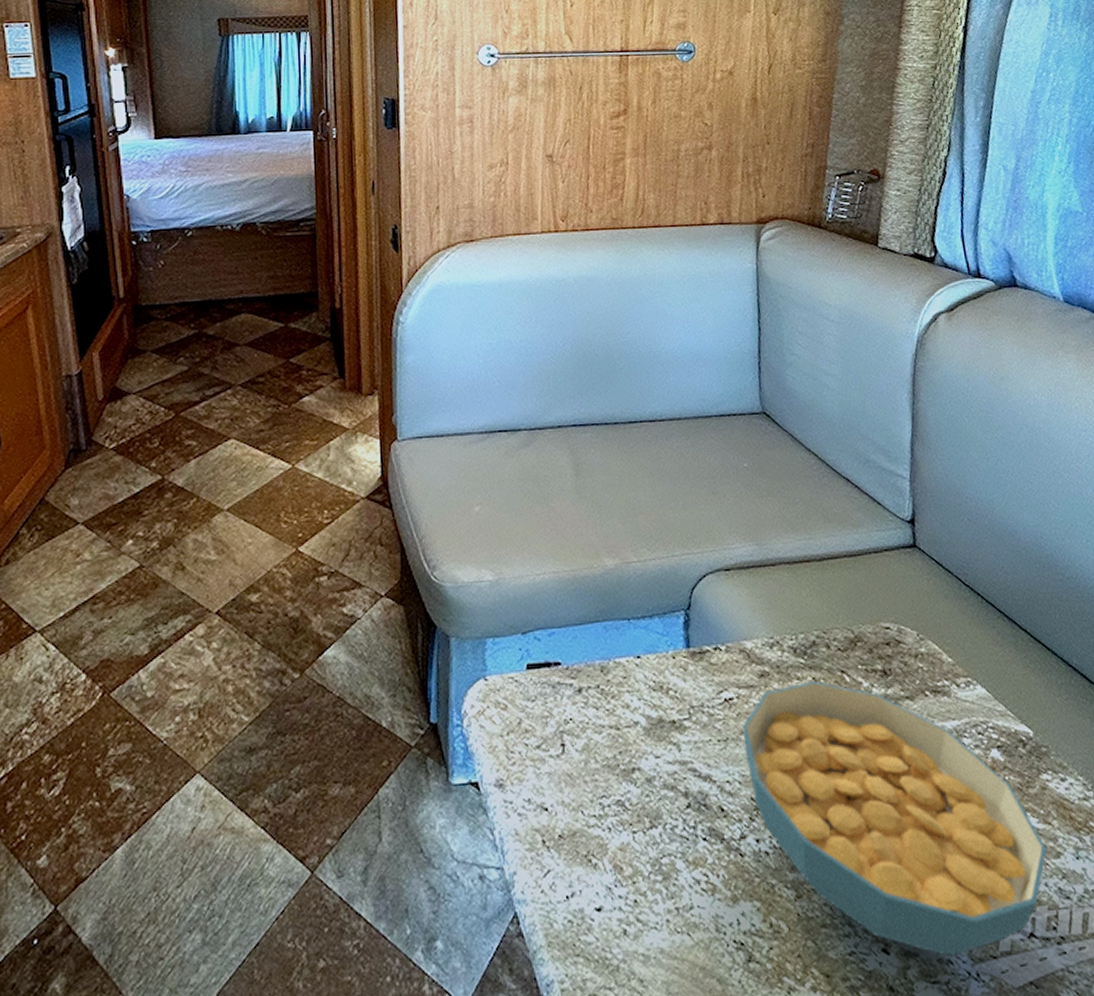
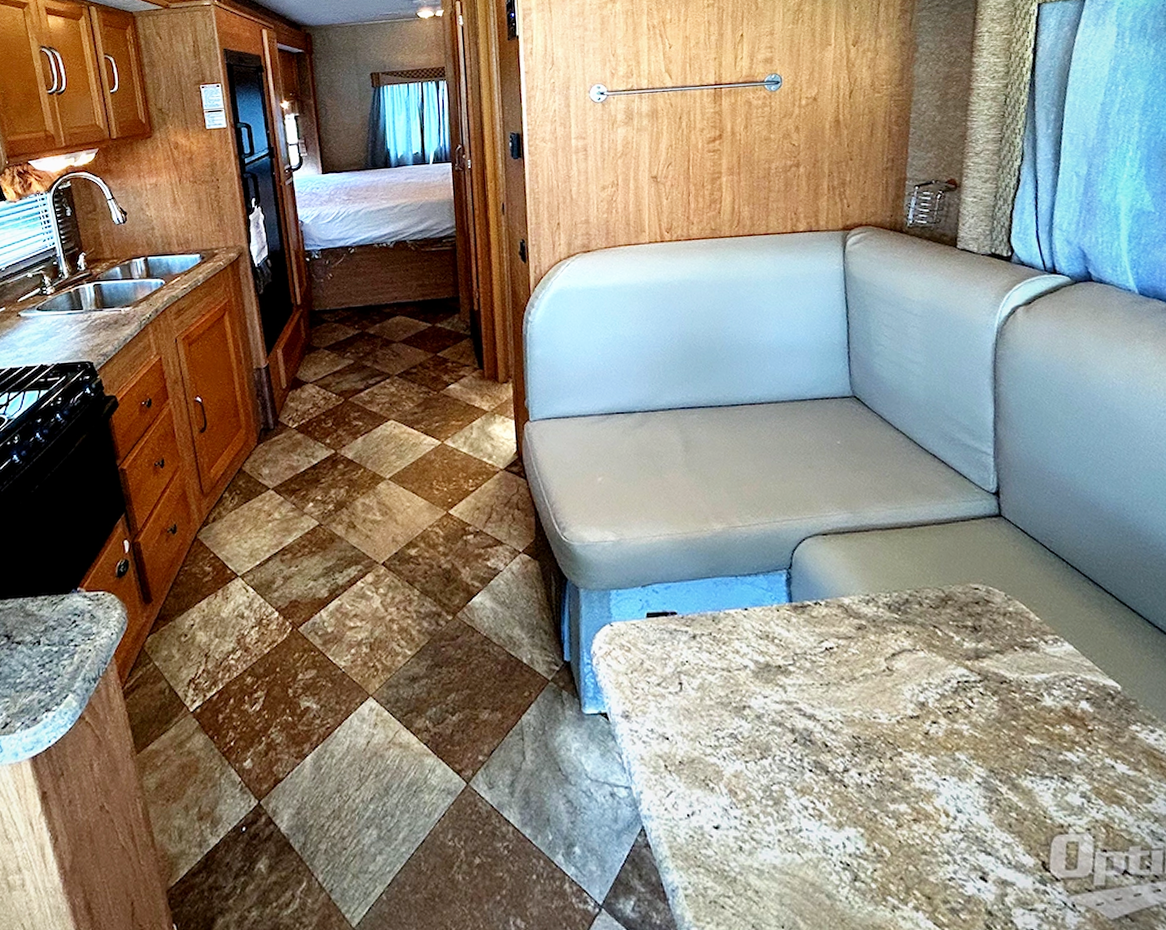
cereal bowl: present [742,681,1048,956] -> none [842,634,1139,887]

